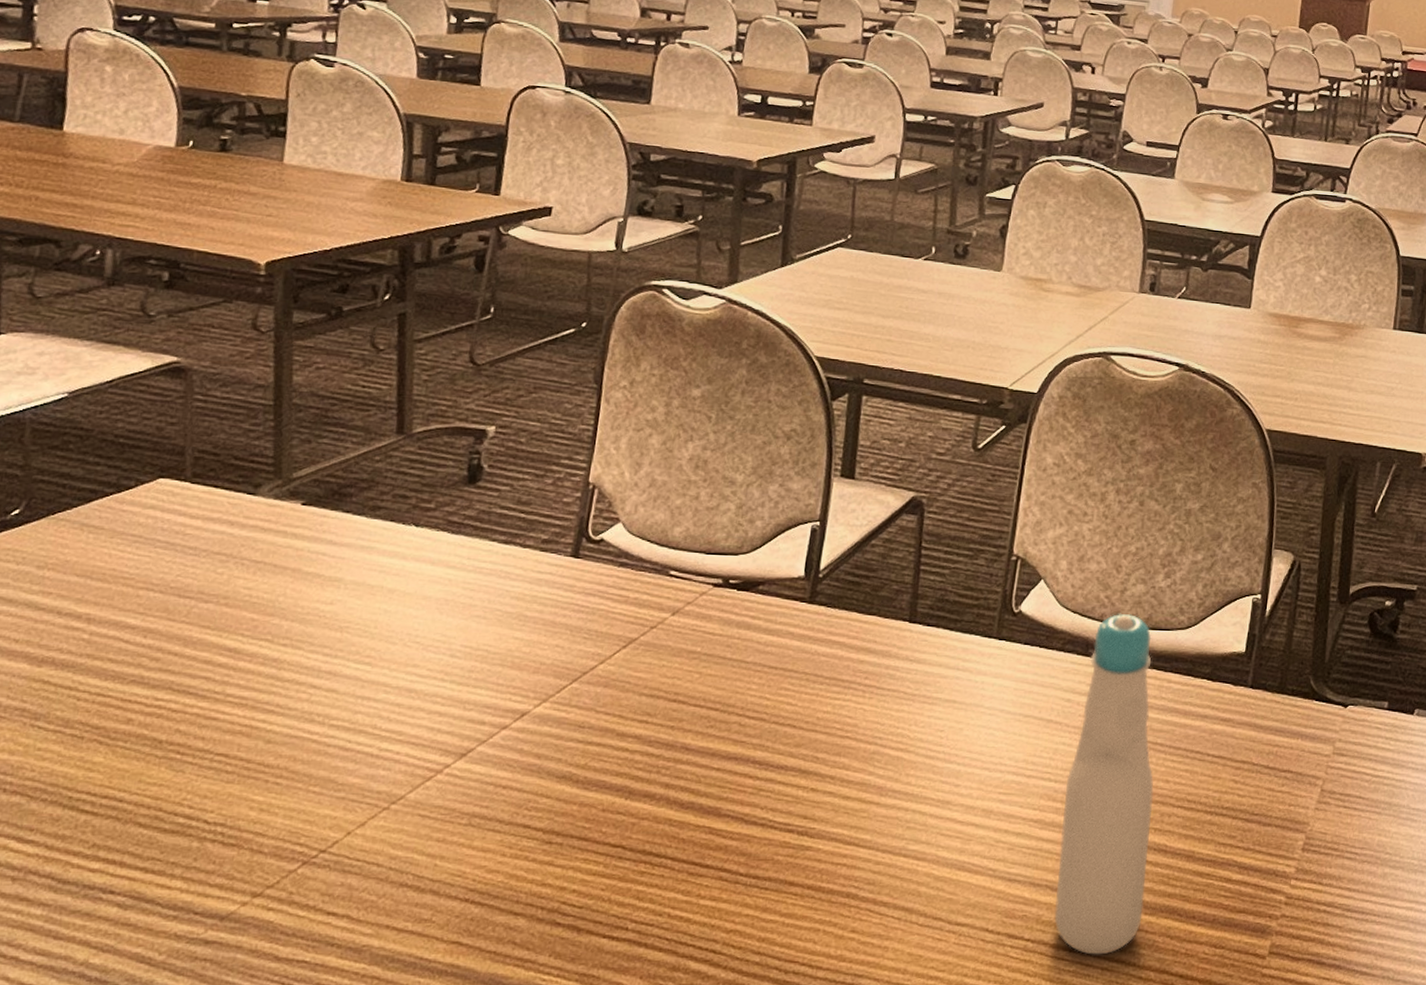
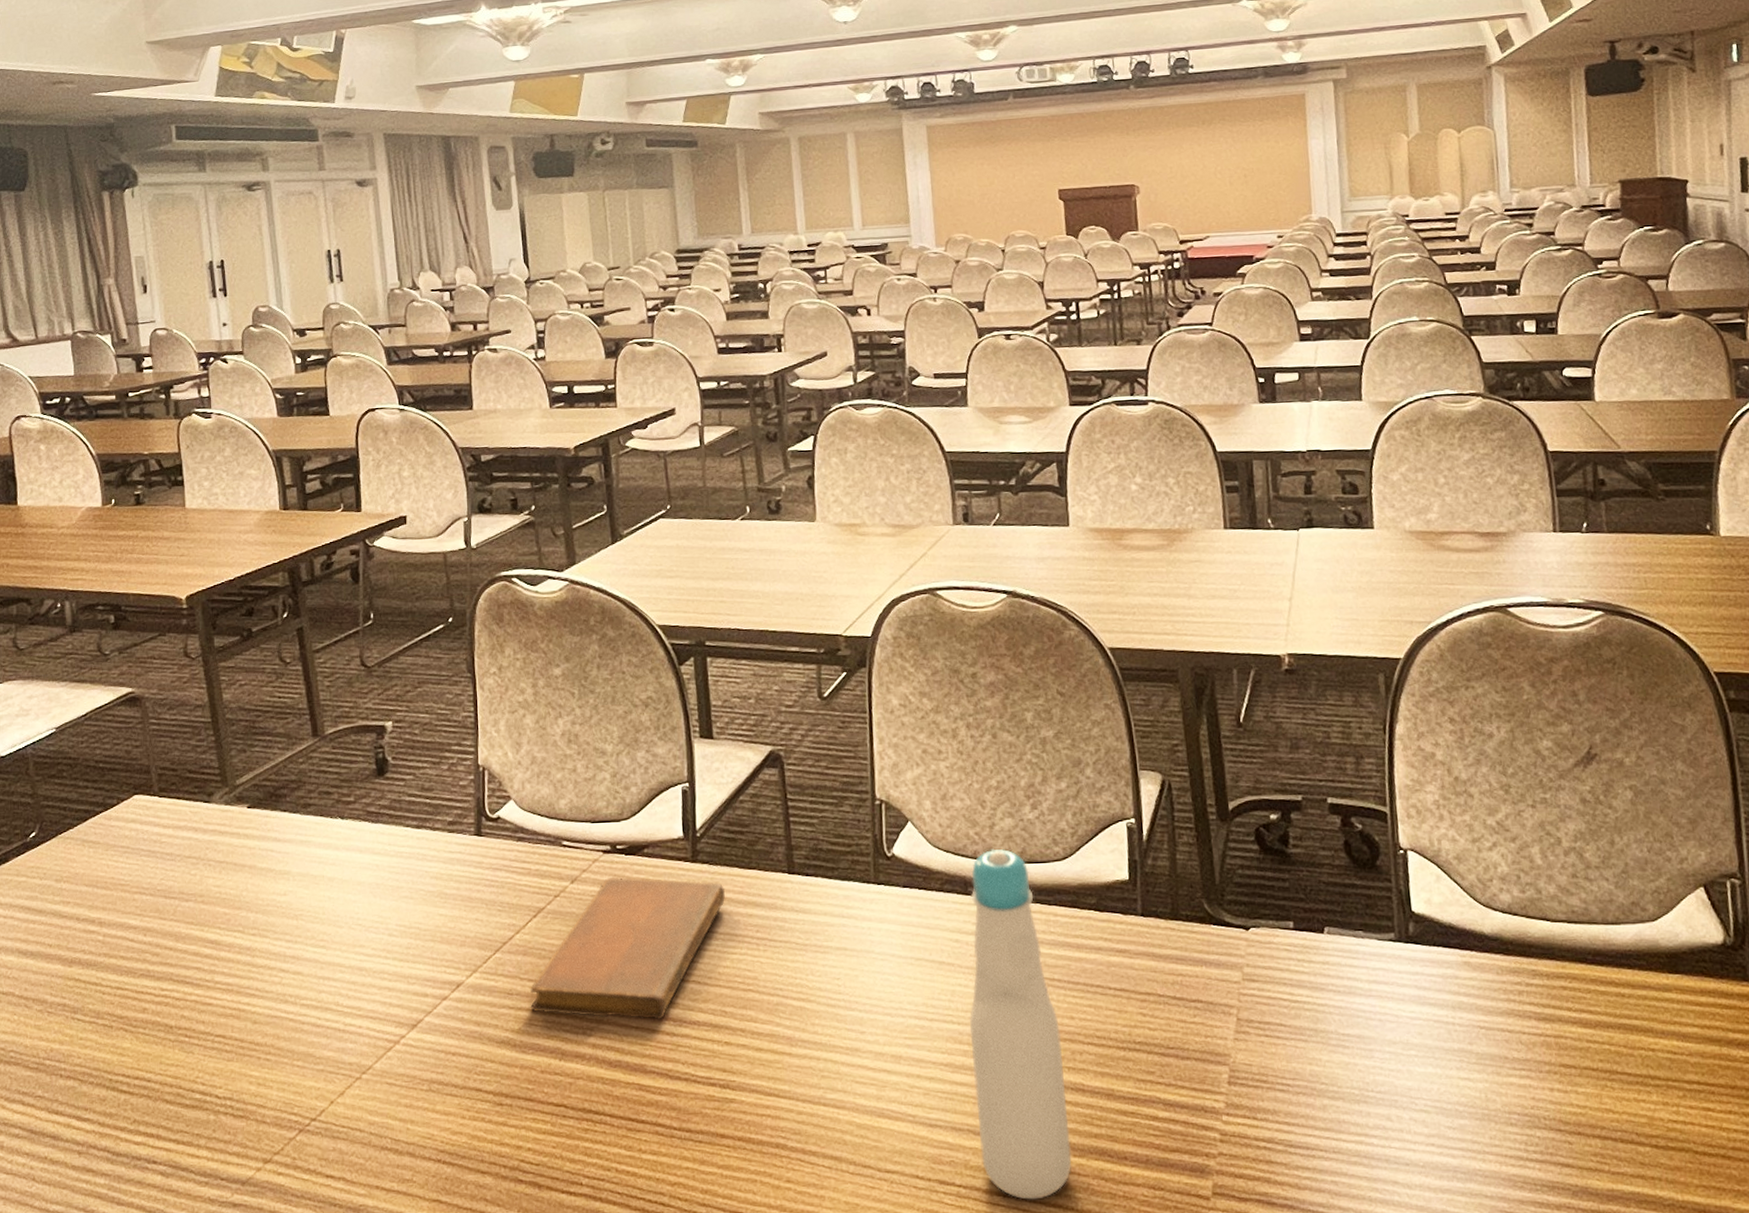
notebook: none [602,613,839,763] -> present [530,877,725,1020]

